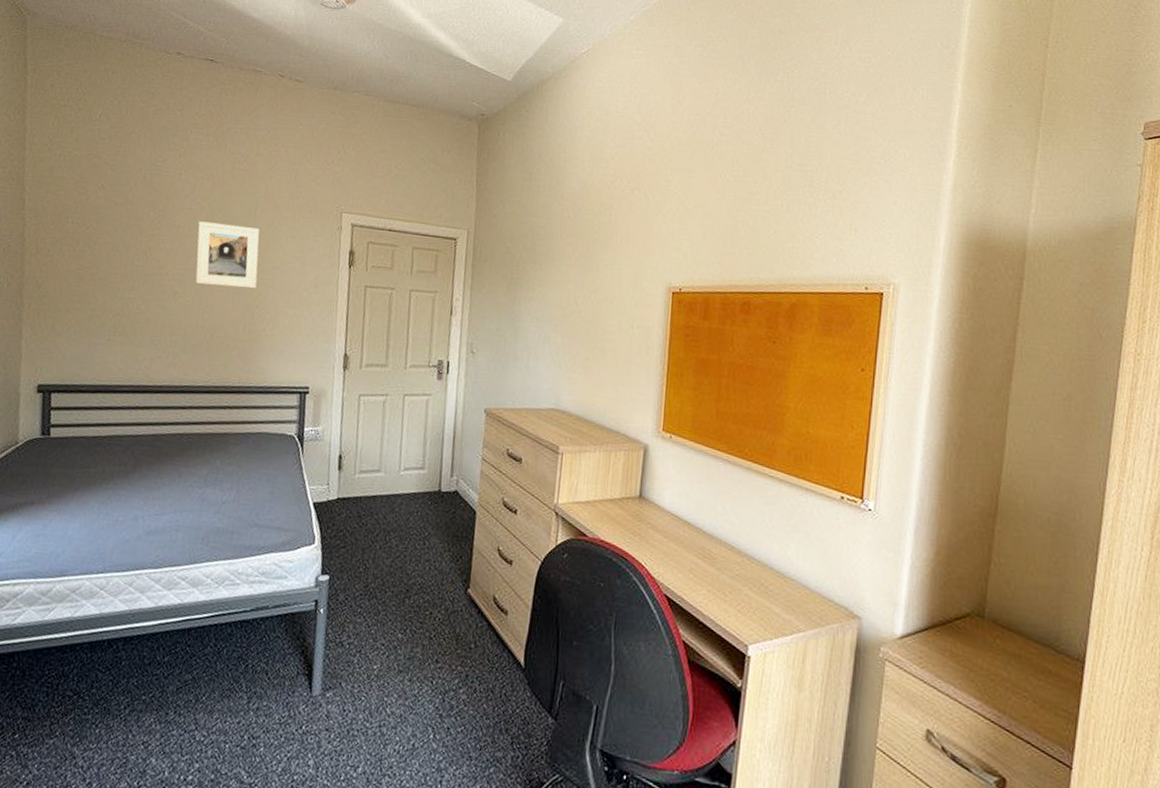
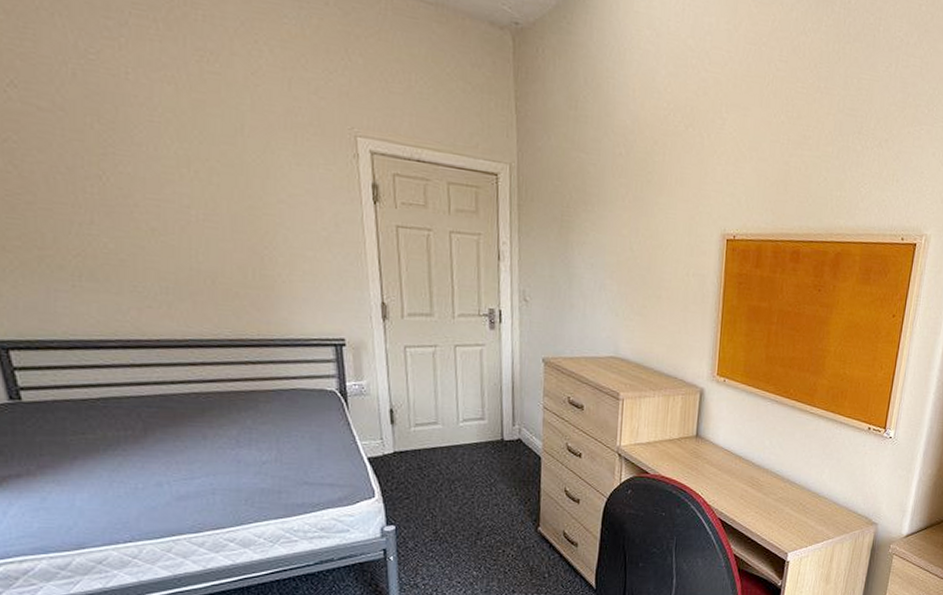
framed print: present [195,221,260,289] -> none [167,138,260,227]

